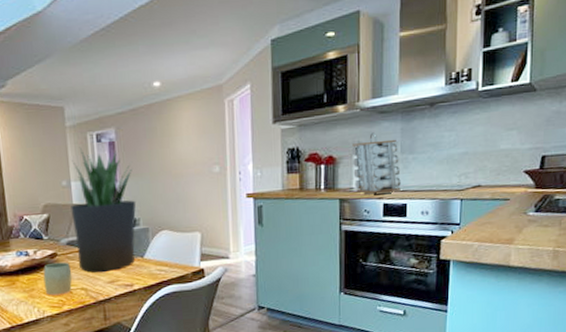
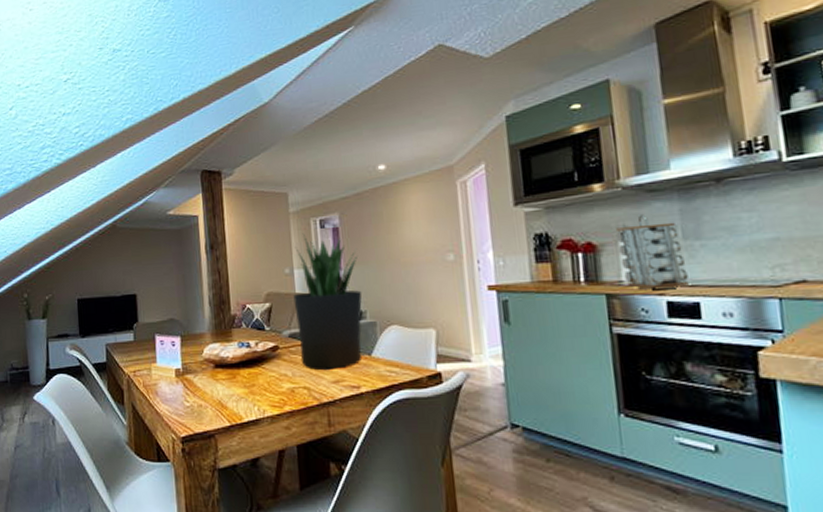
mug: present [43,262,73,296] -> none [264,356,295,394]

